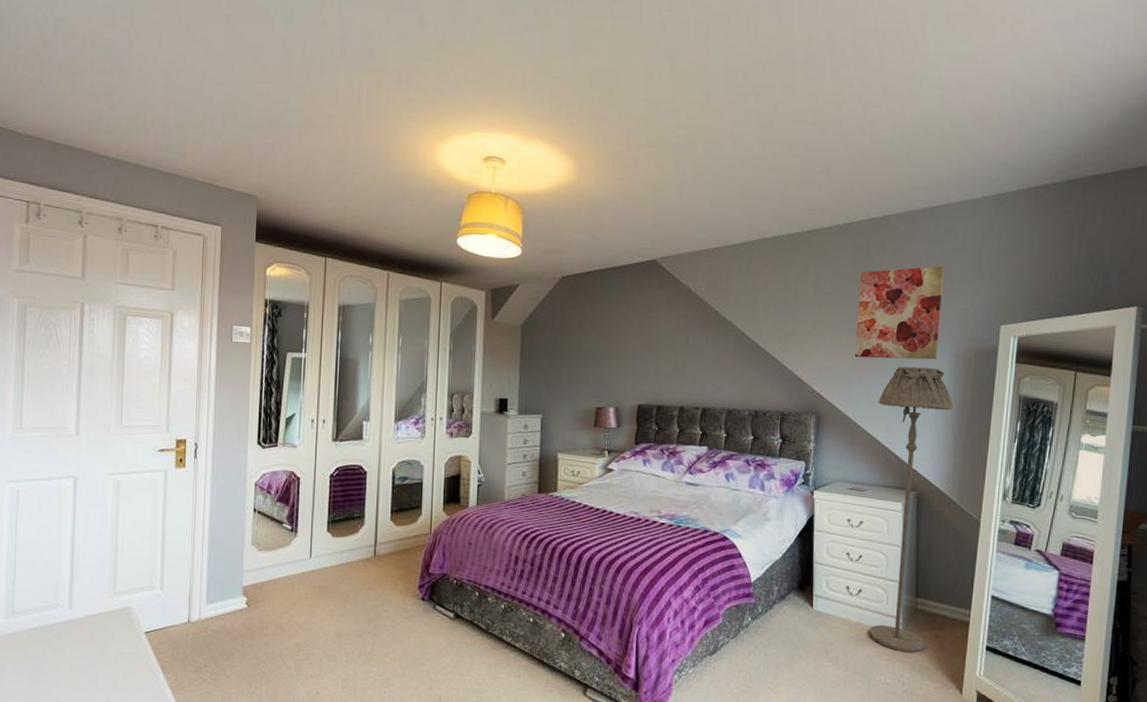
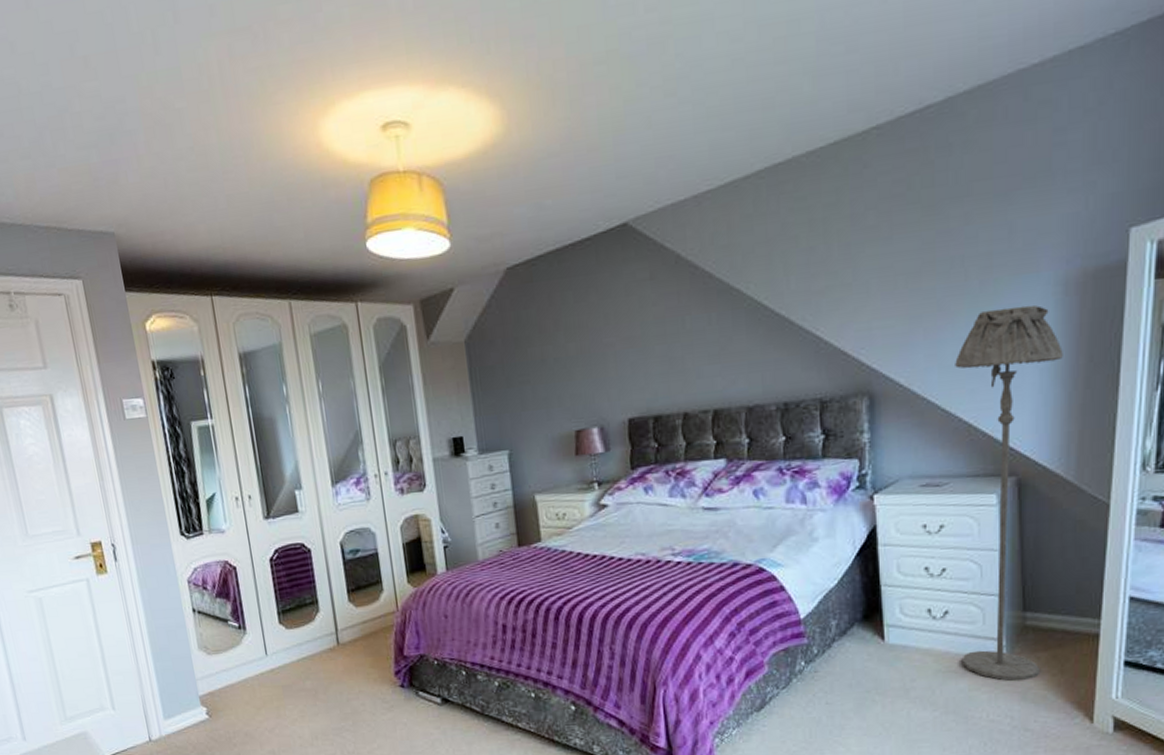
wall art: present [855,266,944,360] -> none [916,157,1041,310]

